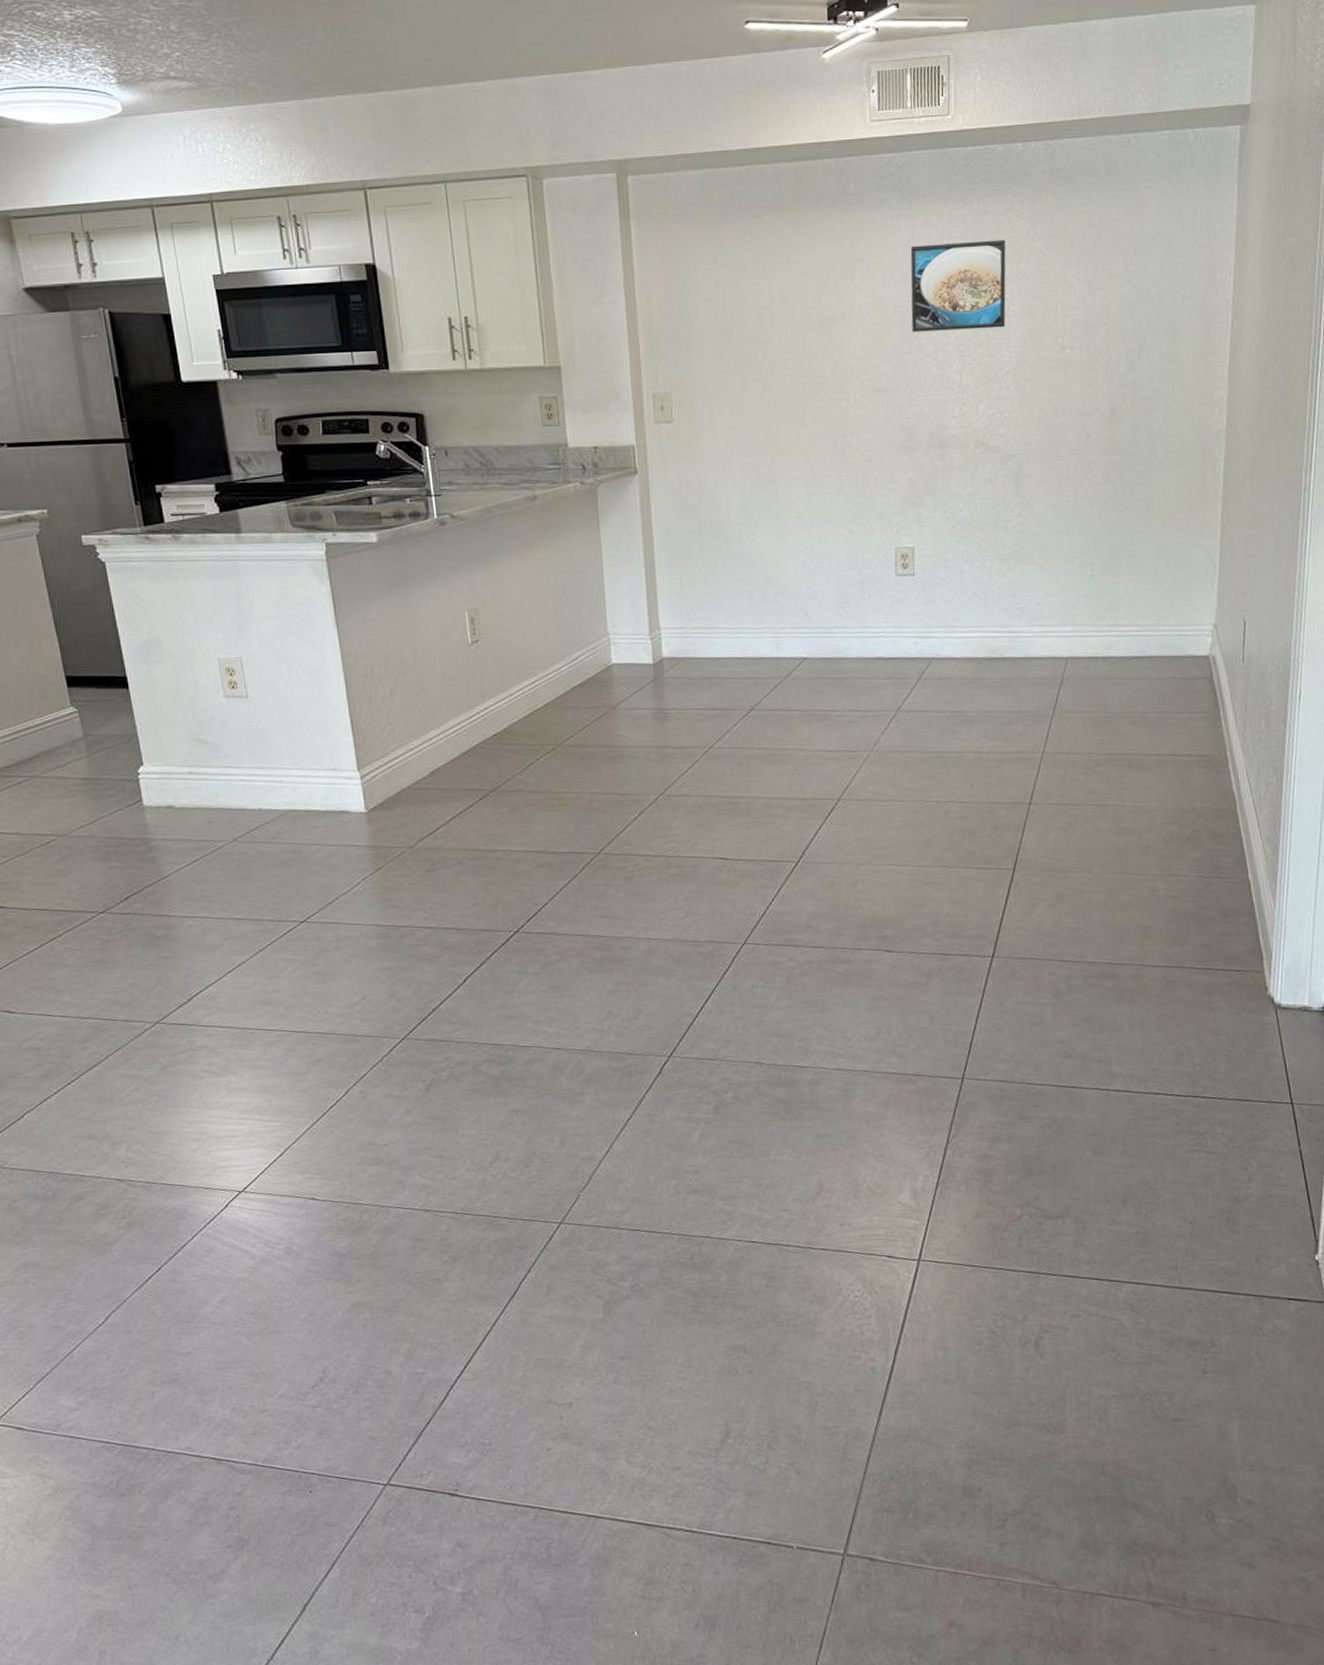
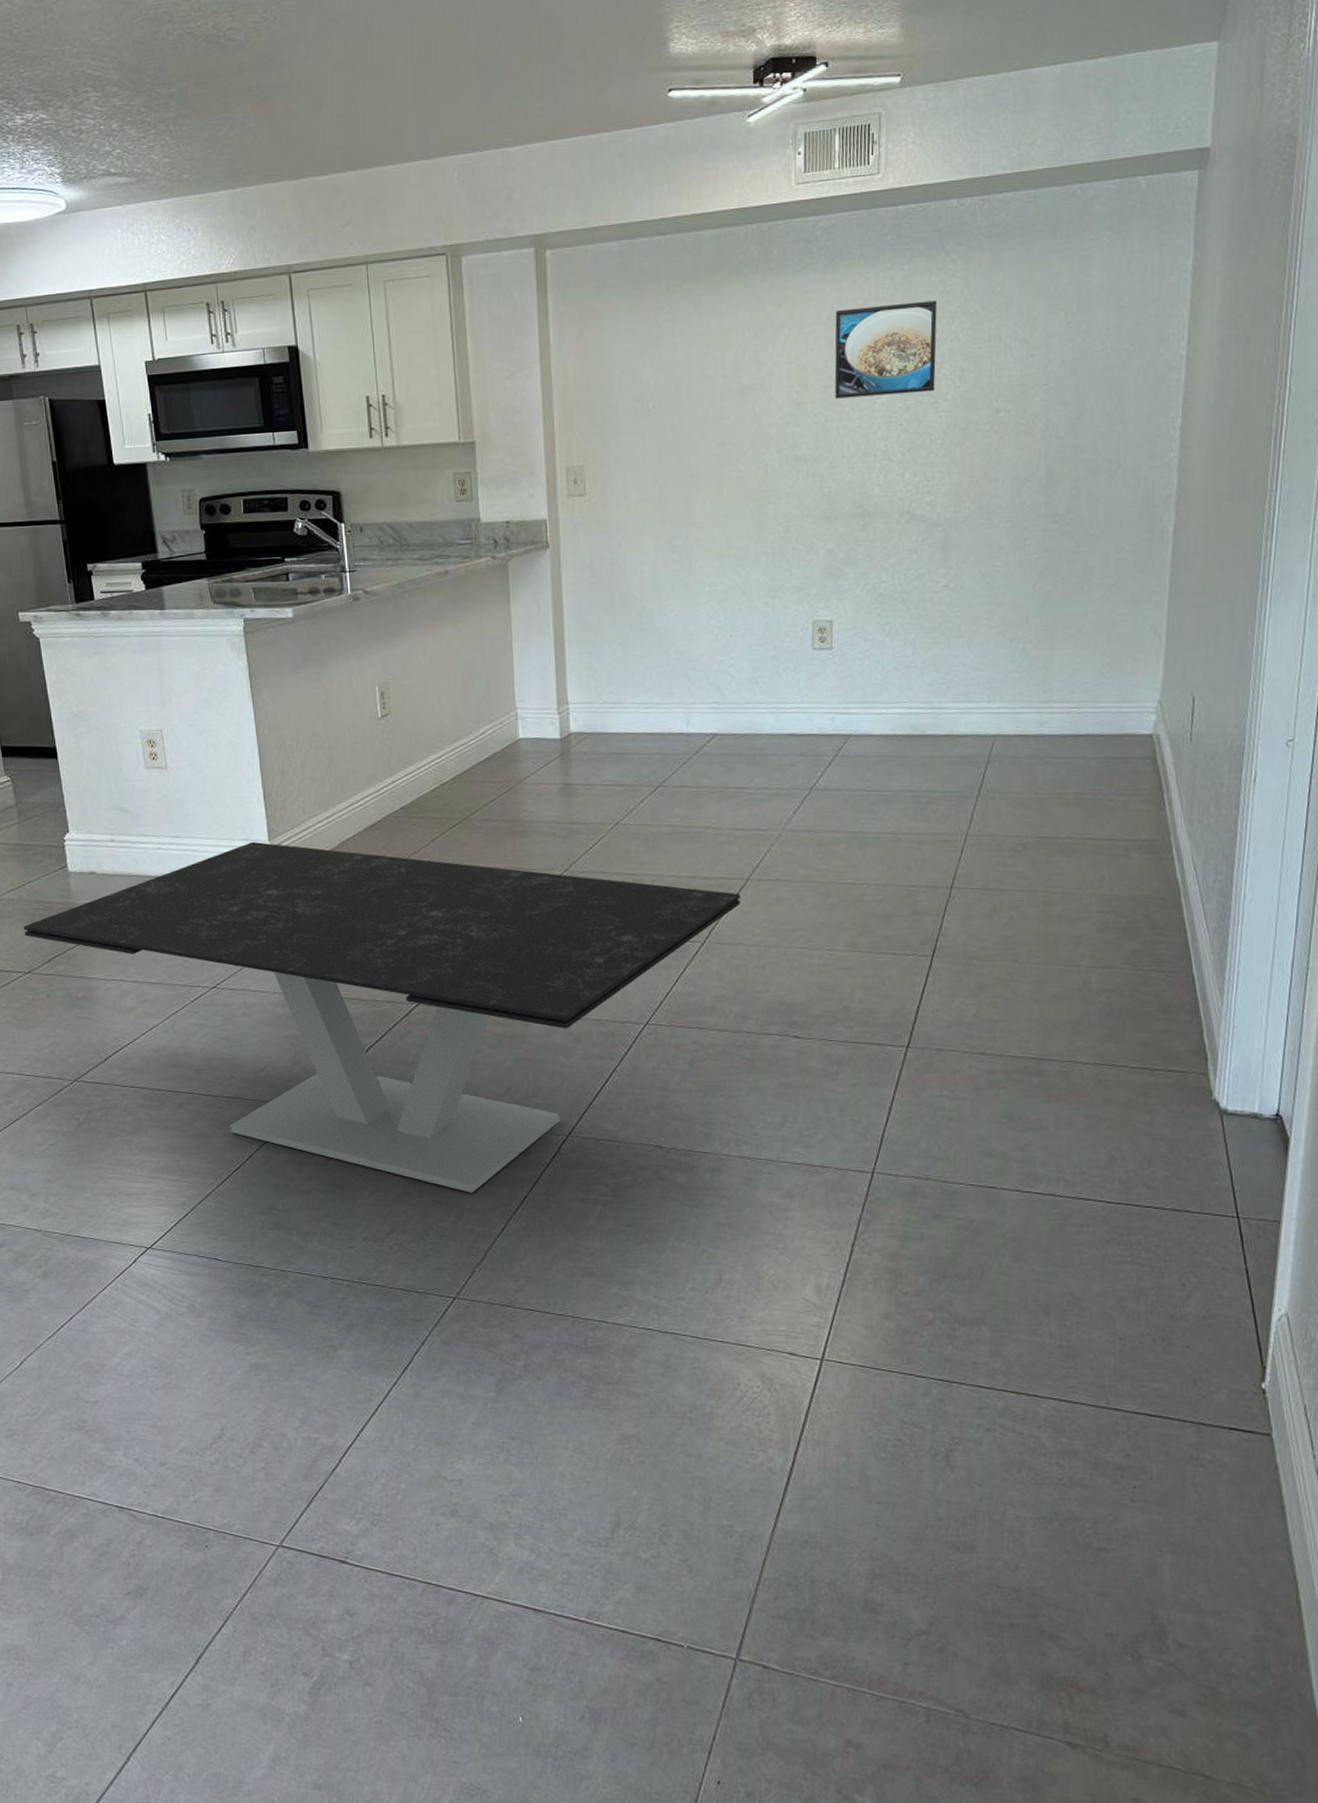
coffee table: none [96,771,832,1118] -> present [23,841,740,1193]

